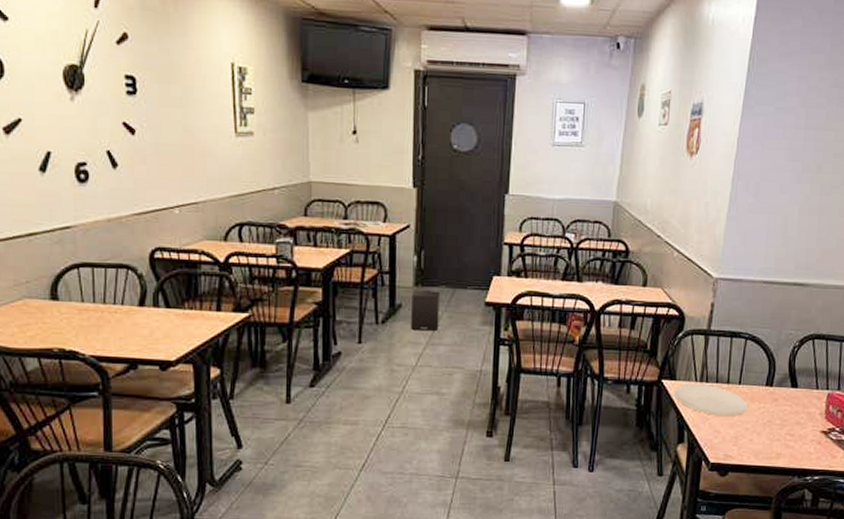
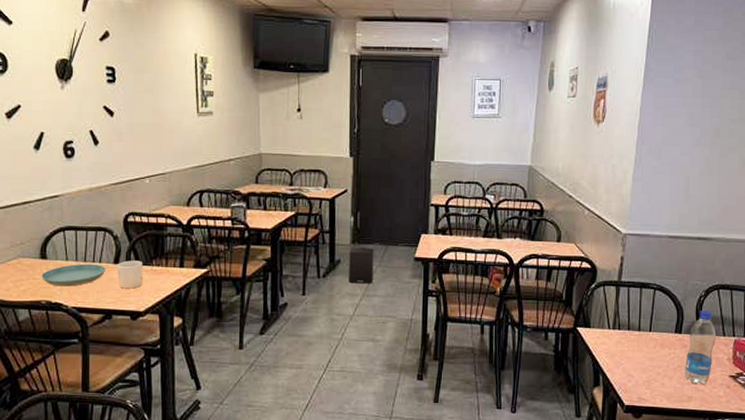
saucer: none [52,306,129,332] -> present [41,263,106,287]
mug: none [143,303,174,335] -> present [117,260,143,289]
plate: present [675,383,749,417] -> none [589,331,659,362]
bottle: none [774,362,809,441] -> present [685,311,716,385]

